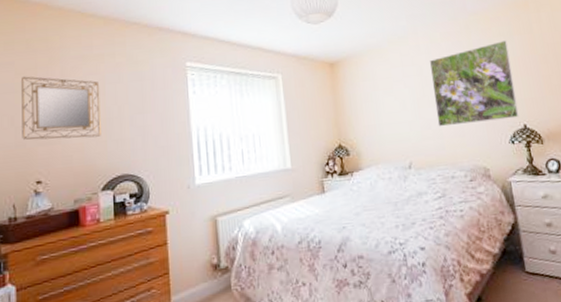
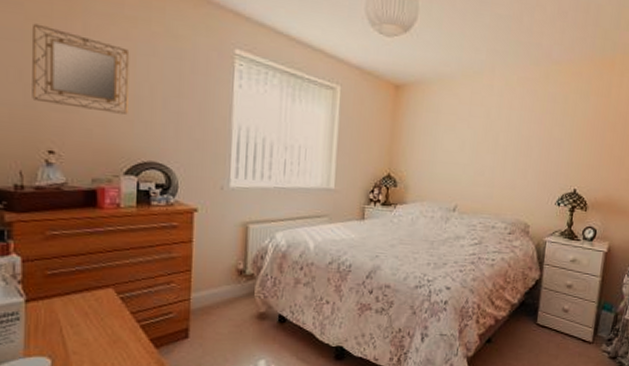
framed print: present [429,40,520,127] -> none [491,99,582,182]

